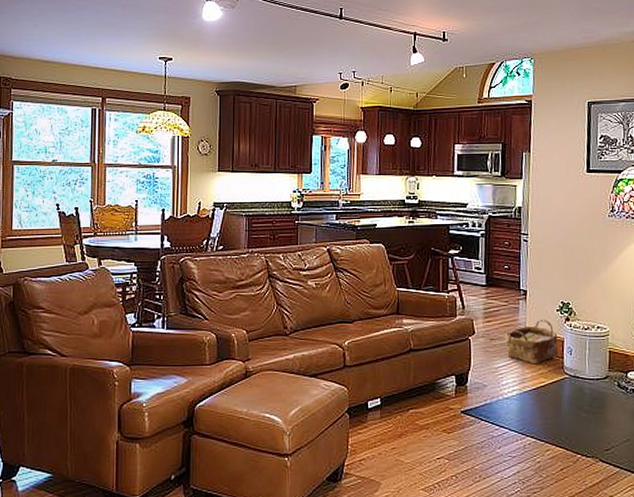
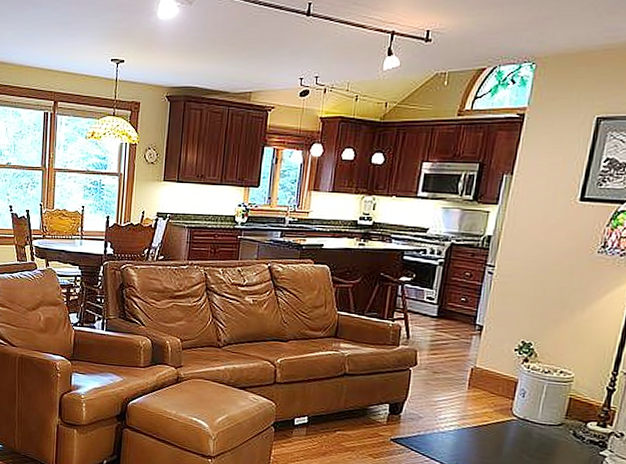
woven basket: present [505,319,558,365] -> none [449,357,512,403]

